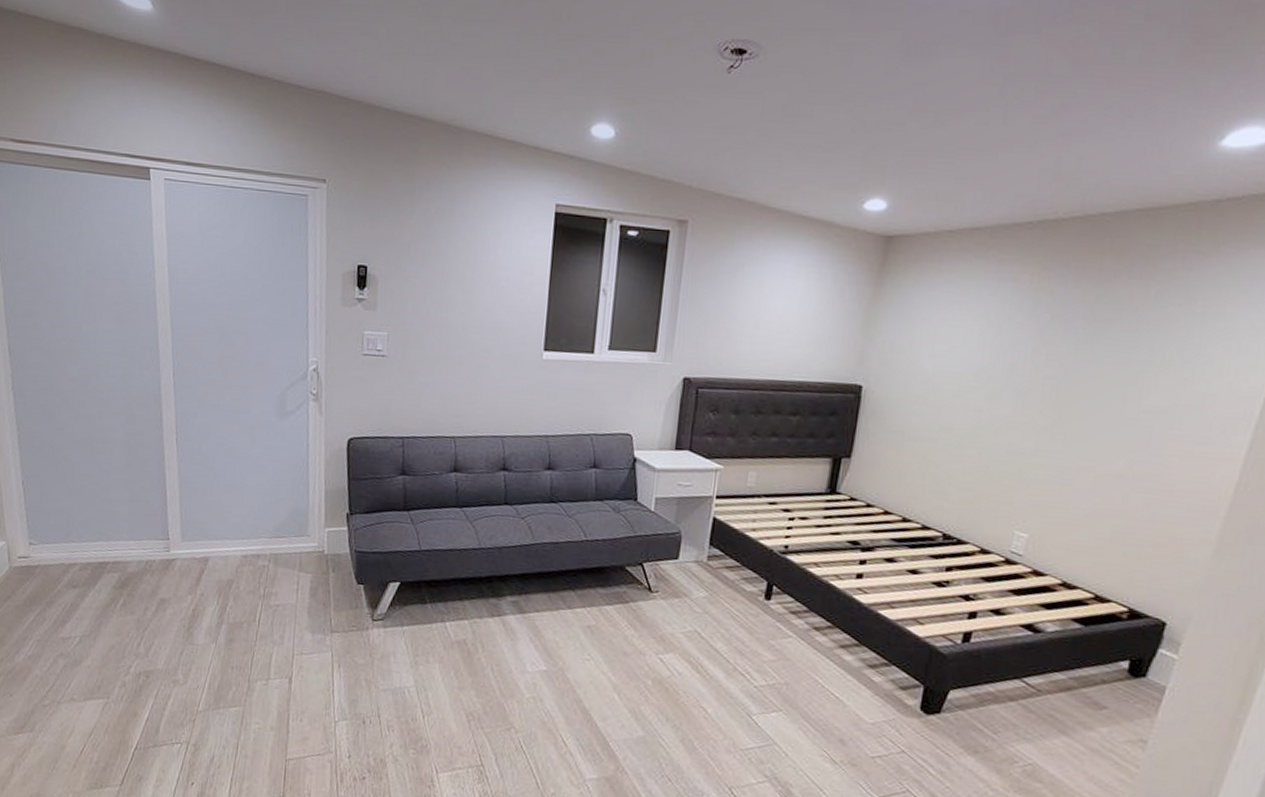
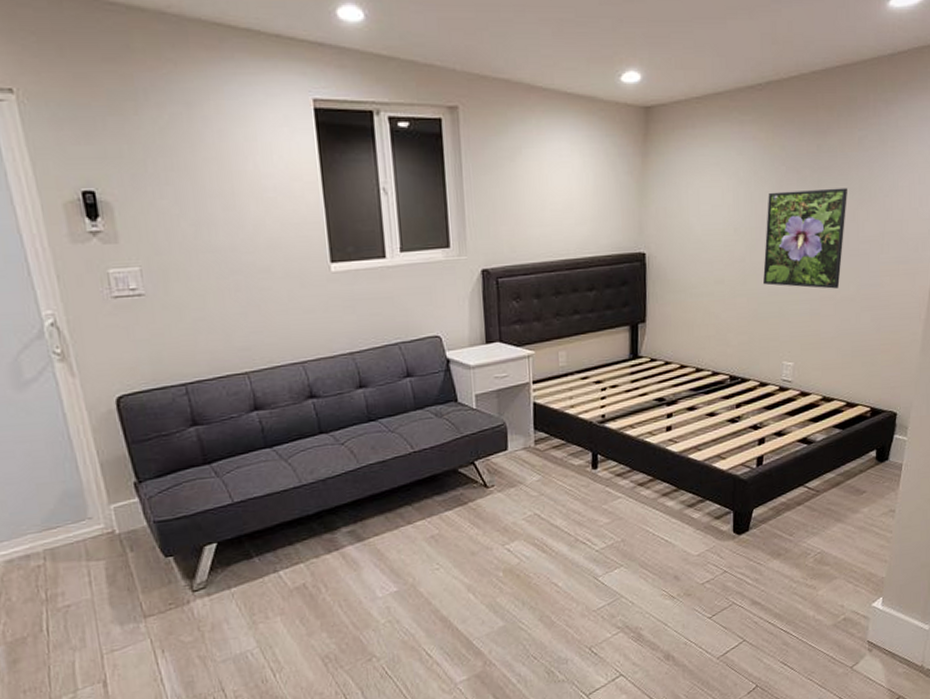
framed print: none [1002,340,1132,460] -> present [763,188,847,289]

